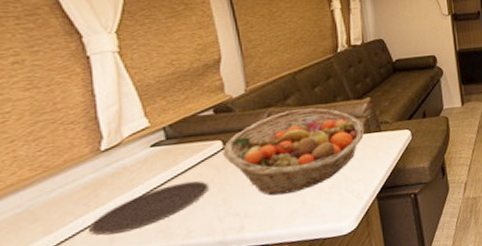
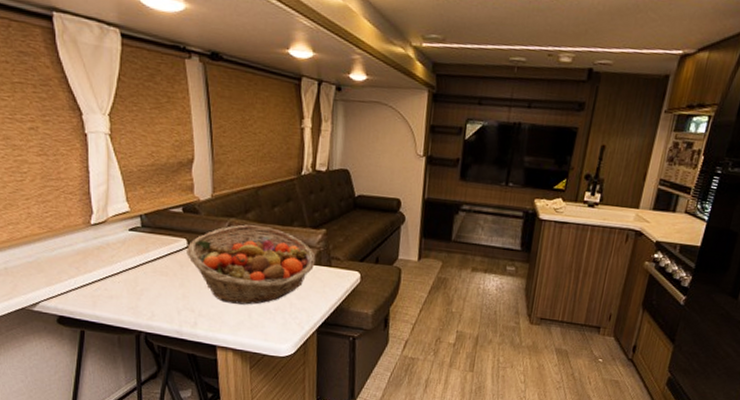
plate: present [89,180,210,236] -> none [79,269,173,301]

